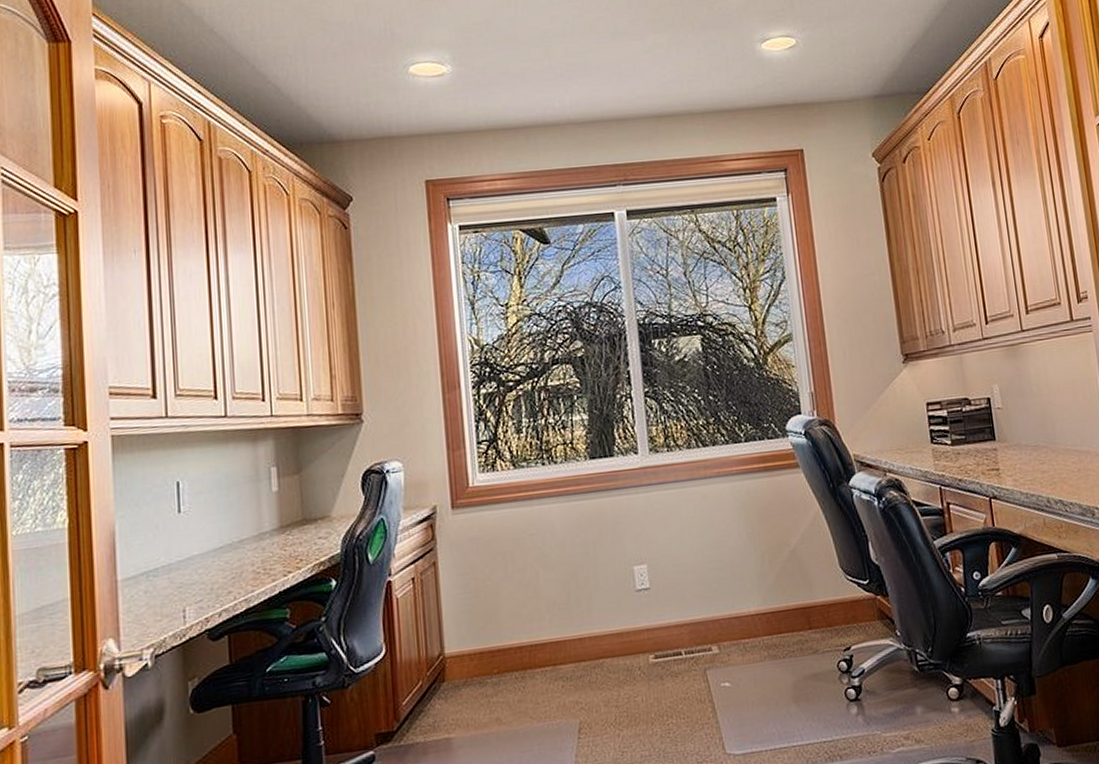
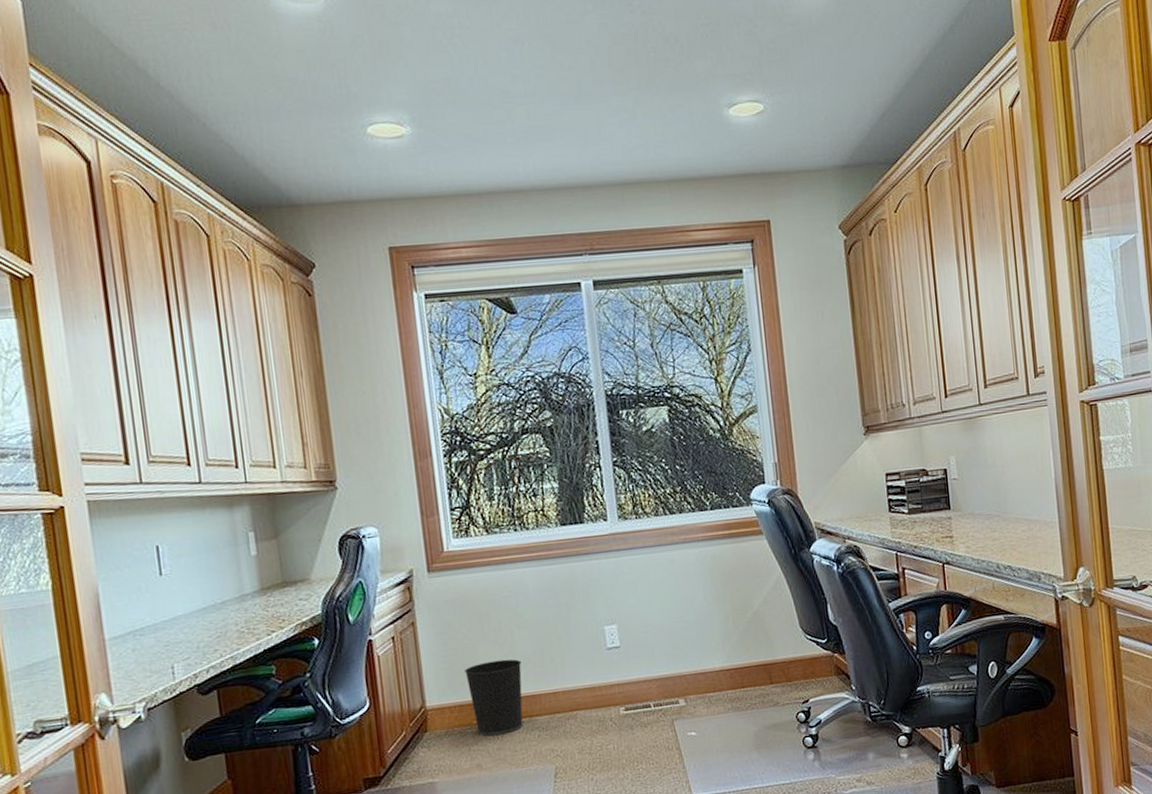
wastebasket: none [487,601,546,687] -> present [465,659,523,736]

